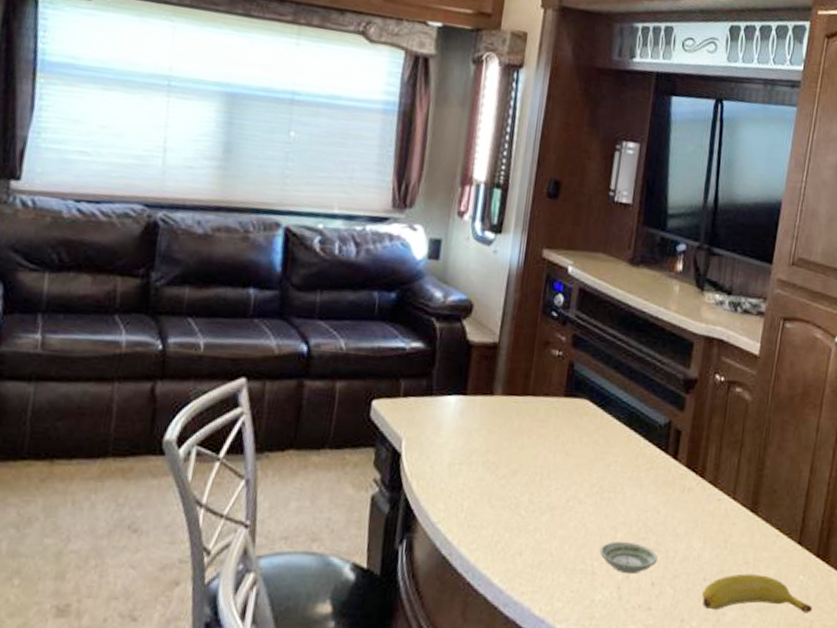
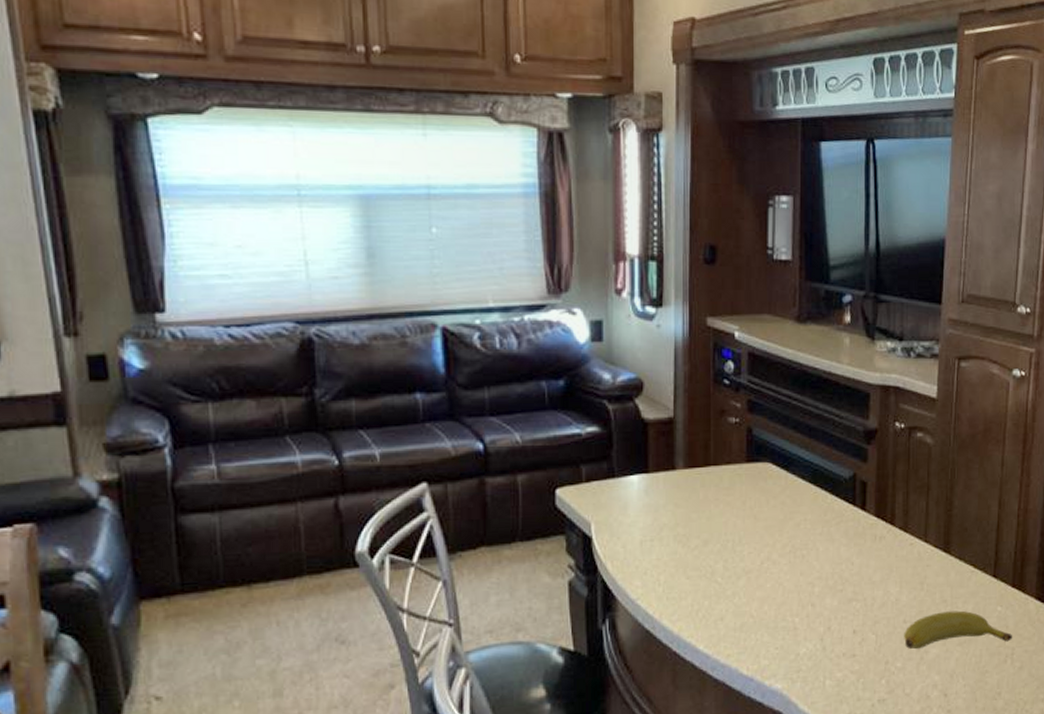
saucer: present [599,541,658,575] -> none [799,594,857,626]

